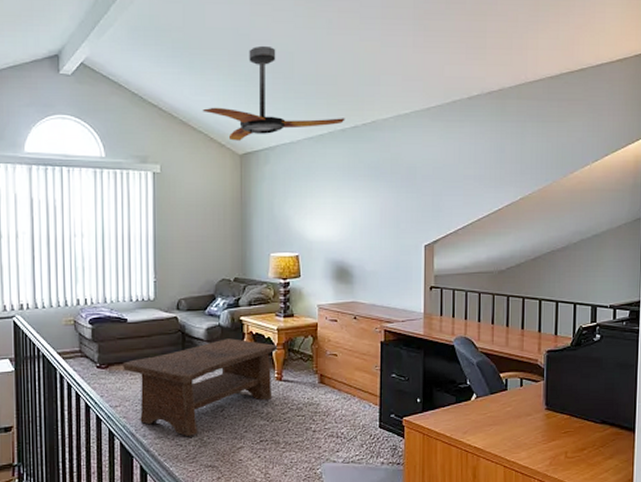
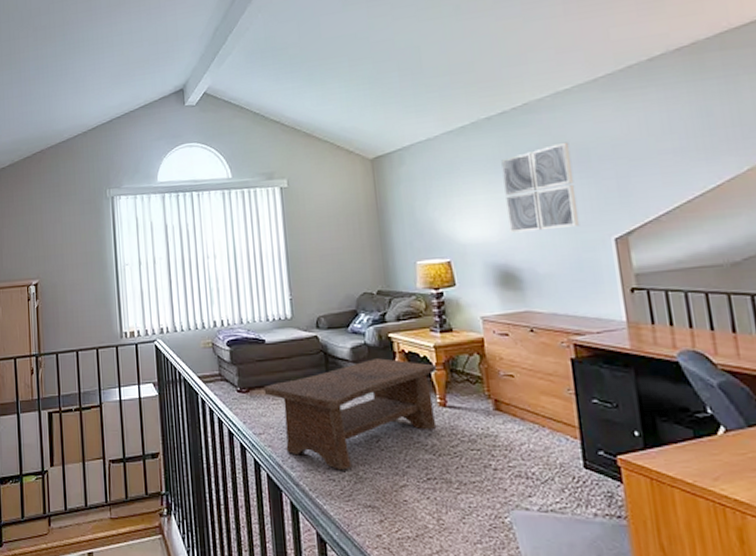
ceiling fan: present [202,45,345,141] -> none [325,44,490,146]
wall art: none [349,160,402,234] -> present [501,142,580,233]

